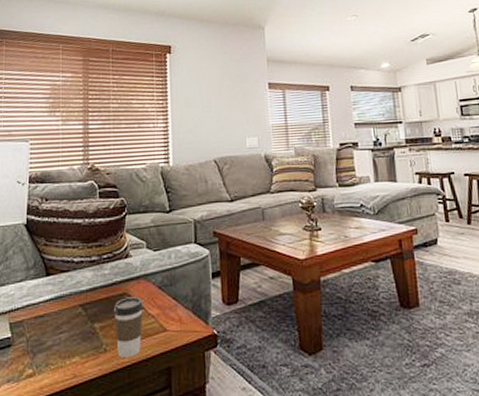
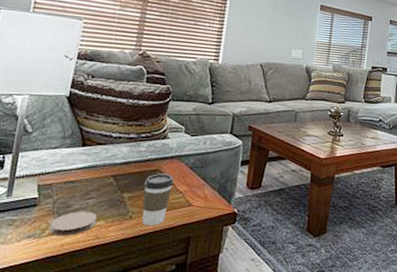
coaster: none [27,348,71,378] -> present [49,212,97,237]

